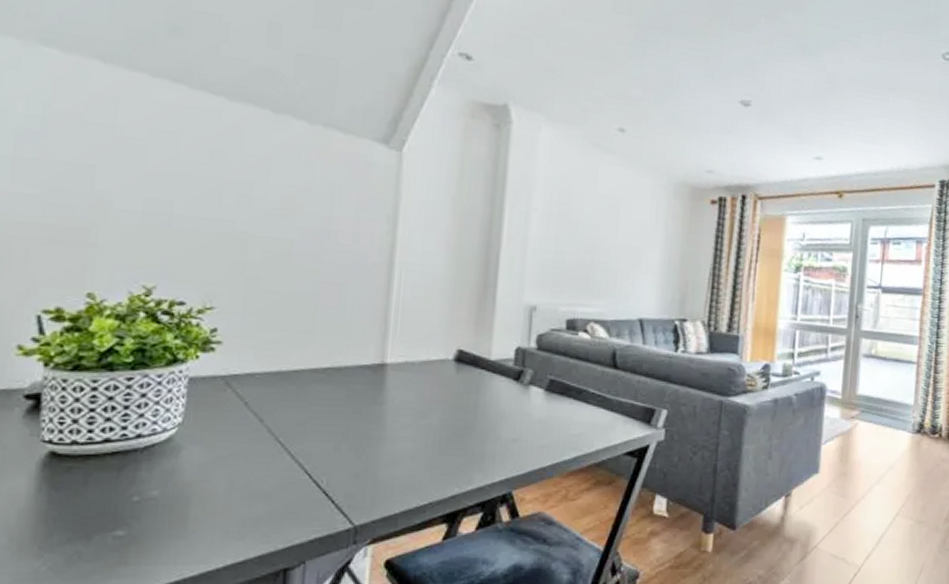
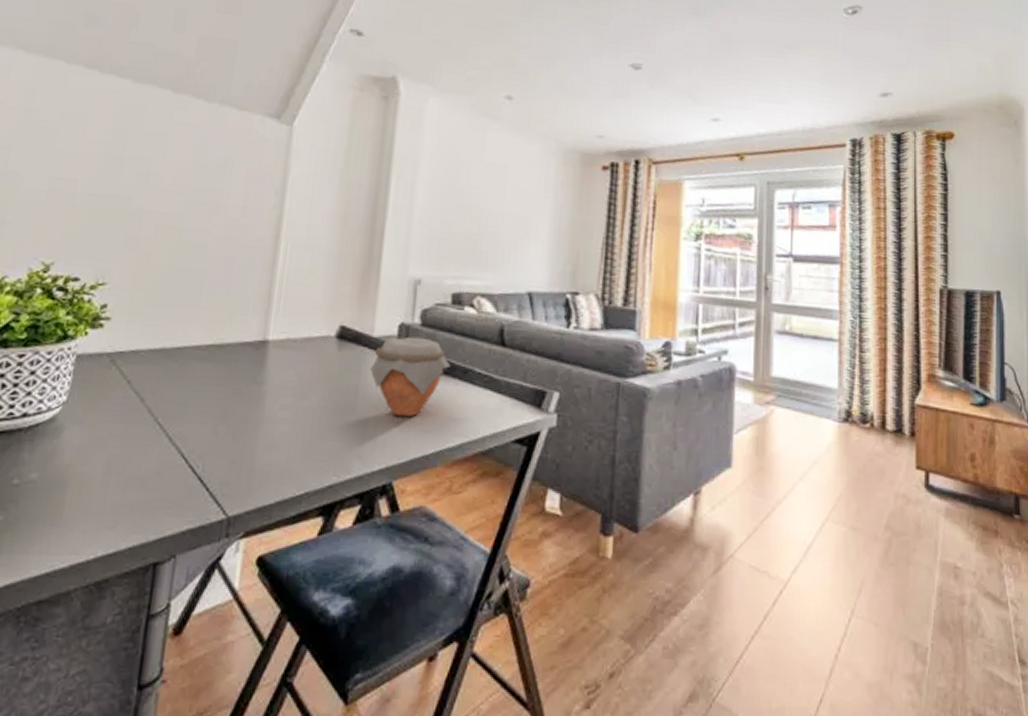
jar: none [488,360,566,434] -> present [370,336,451,418]

